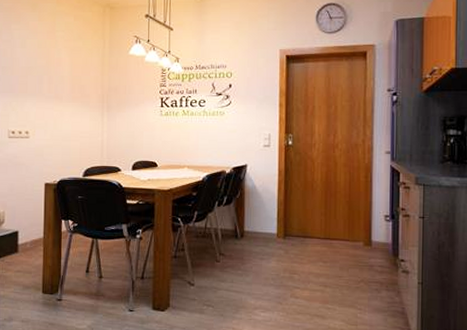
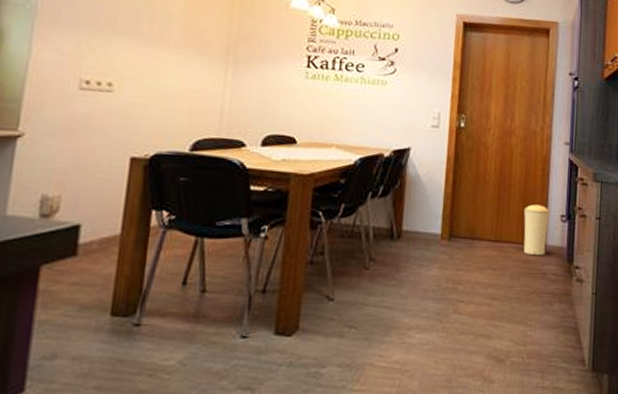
trash can: none [349,207,374,250] -> present [523,204,550,255]

